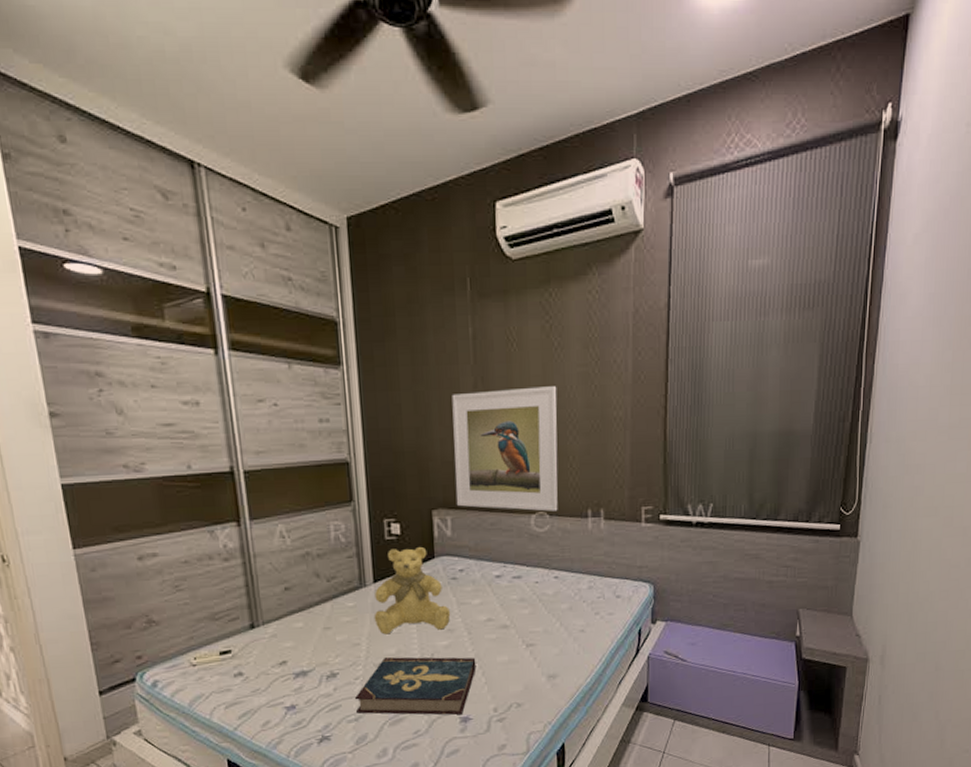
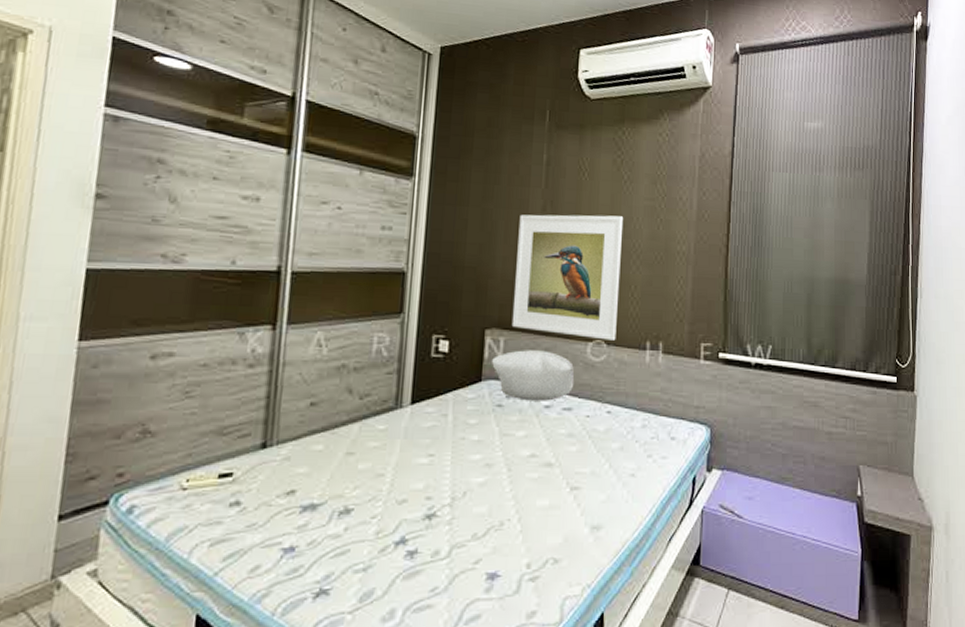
book: present [354,656,477,715] -> none [365,492,513,571]
teddy bear: present [373,546,451,635] -> none [405,367,492,466]
pillow: none [441,525,522,573] -> present [491,350,575,401]

